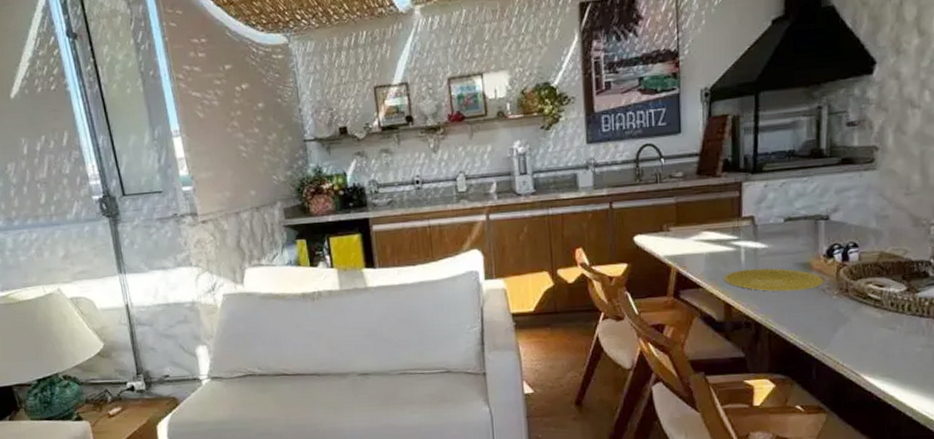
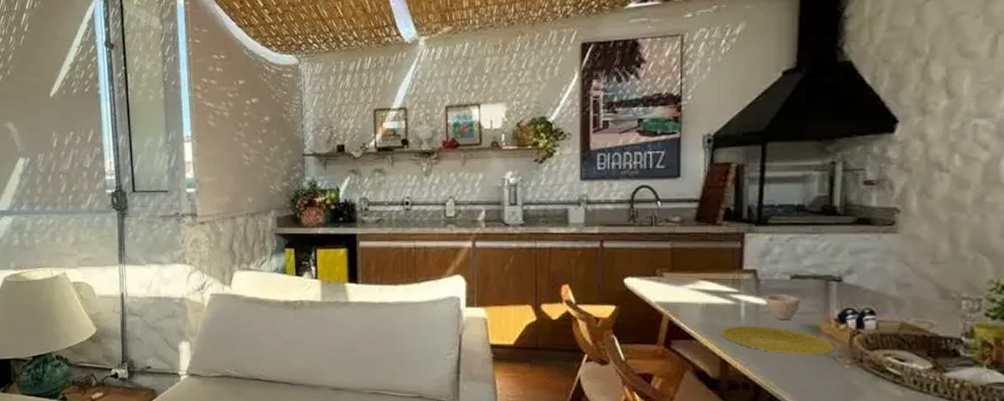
cup: none [763,237,794,261] -> present [766,294,801,321]

